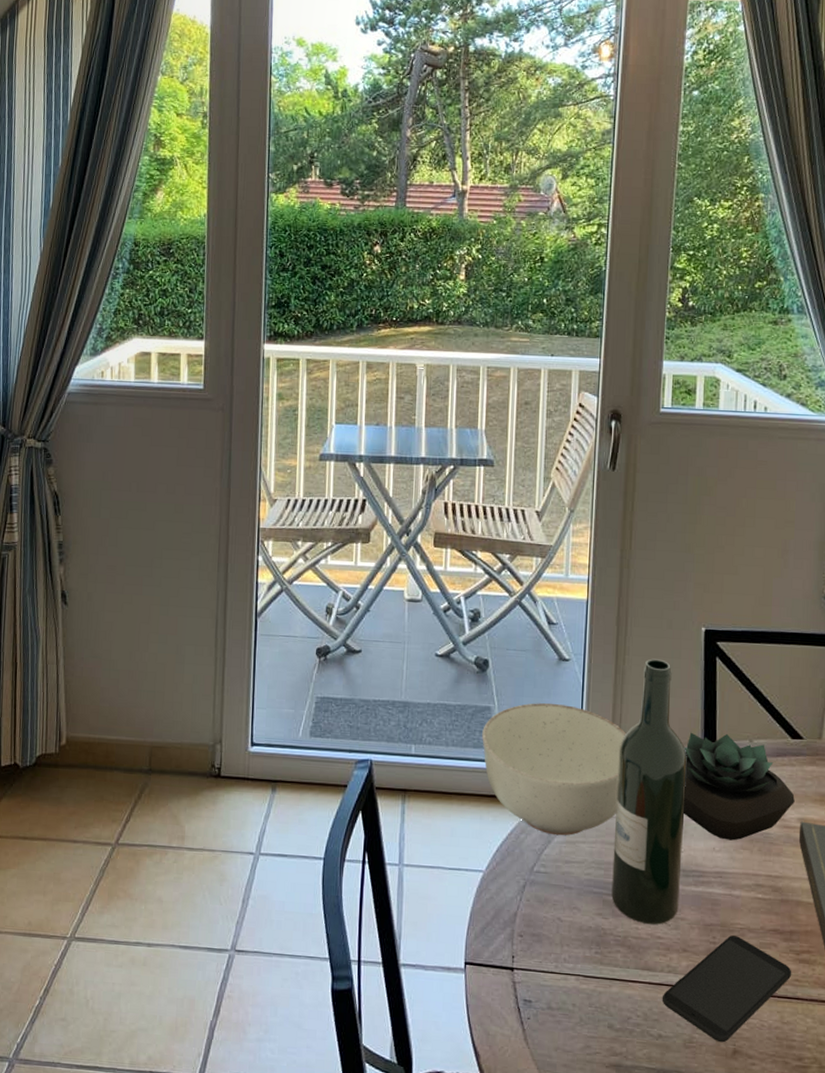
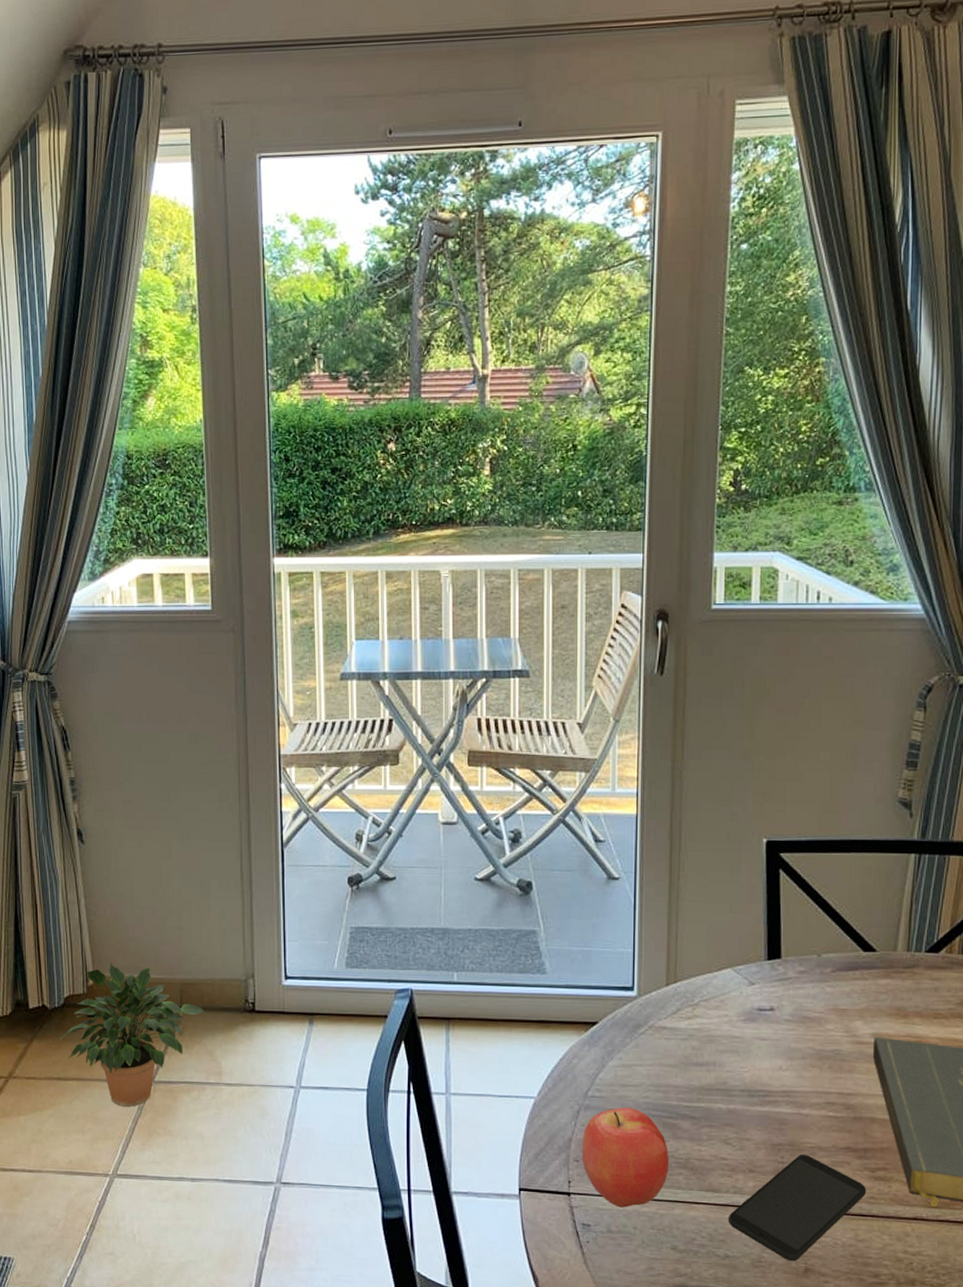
potted plant: none [29,722,173,869] -> present [60,962,206,1107]
bowl: present [482,703,627,836] -> none [528,924,683,1060]
apple: none [525,883,609,985] -> present [582,1107,670,1208]
wine bottle: present [611,659,687,925] -> none [672,874,750,1146]
succulent plant: present [684,732,795,841] -> none [746,948,868,1059]

